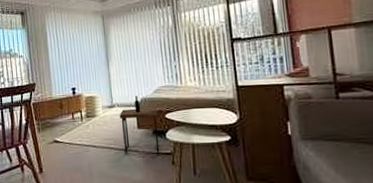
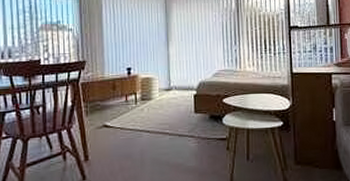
side table: present [119,96,160,155] -> none [177,79,215,141]

